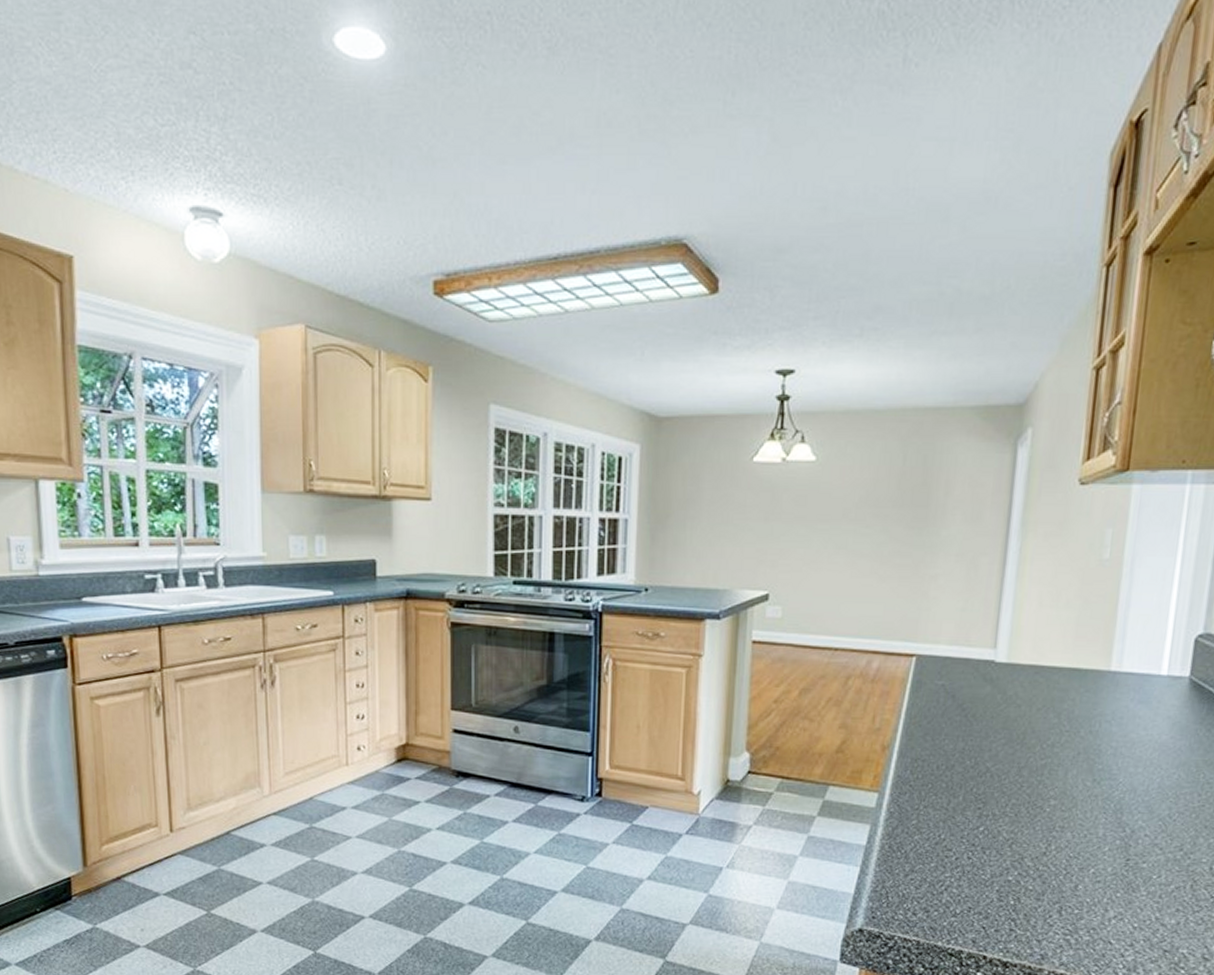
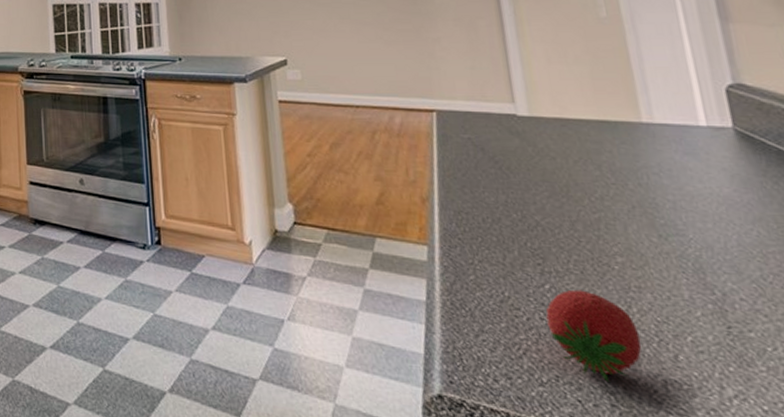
fruit: none [973,831,1051,911] -> present [546,289,642,382]

